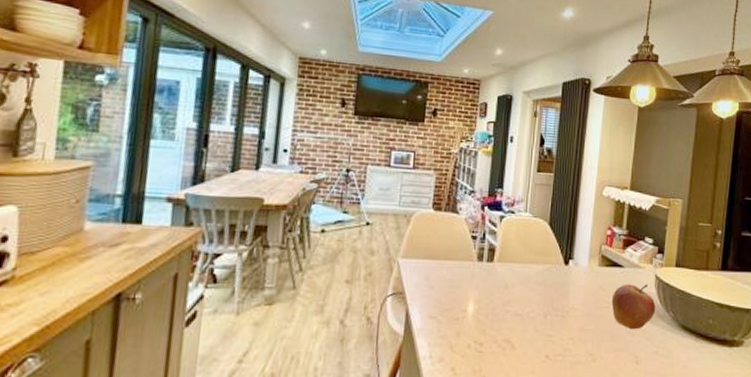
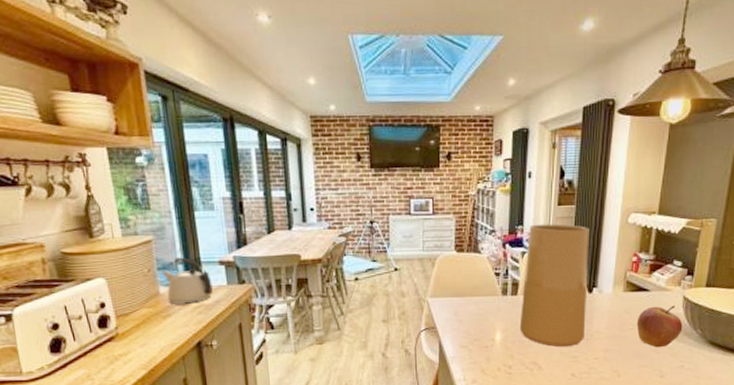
kettle: none [91,189,153,246] -> present [162,257,213,305]
vase: none [493,188,567,323] -> present [519,224,589,347]

